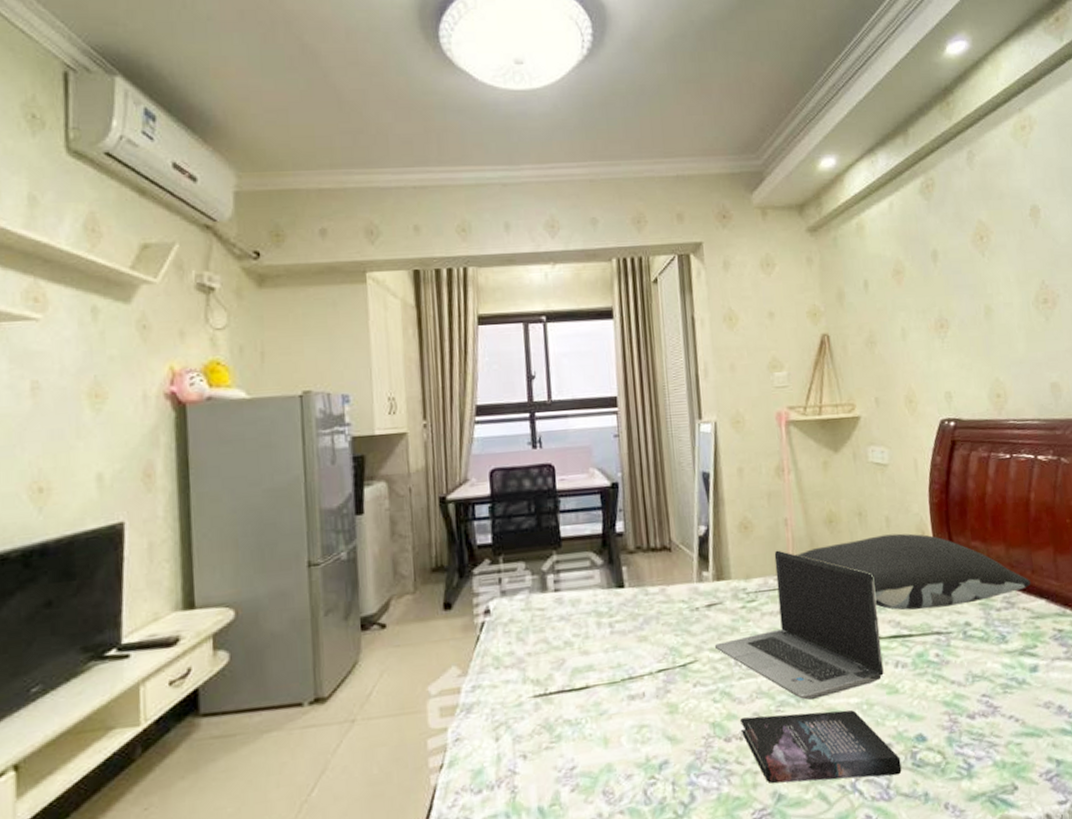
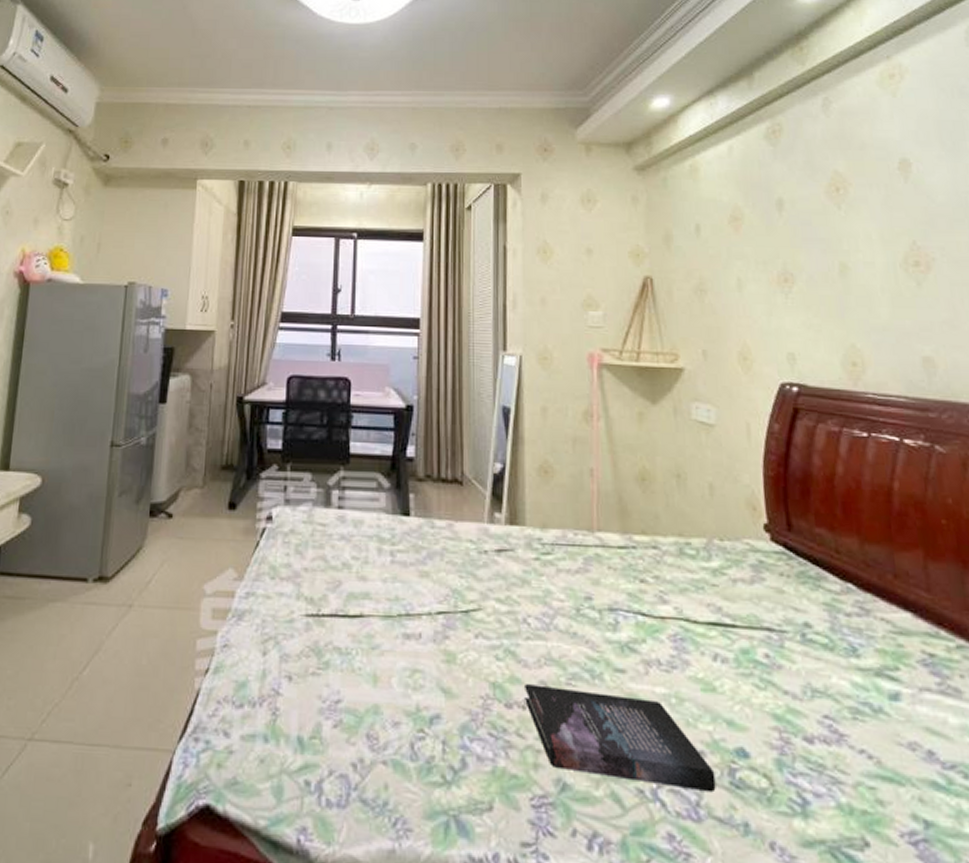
laptop computer: present [714,550,884,701] -> none [501,502,699,680]
pillow: present [796,533,1031,611] -> none [600,503,892,601]

